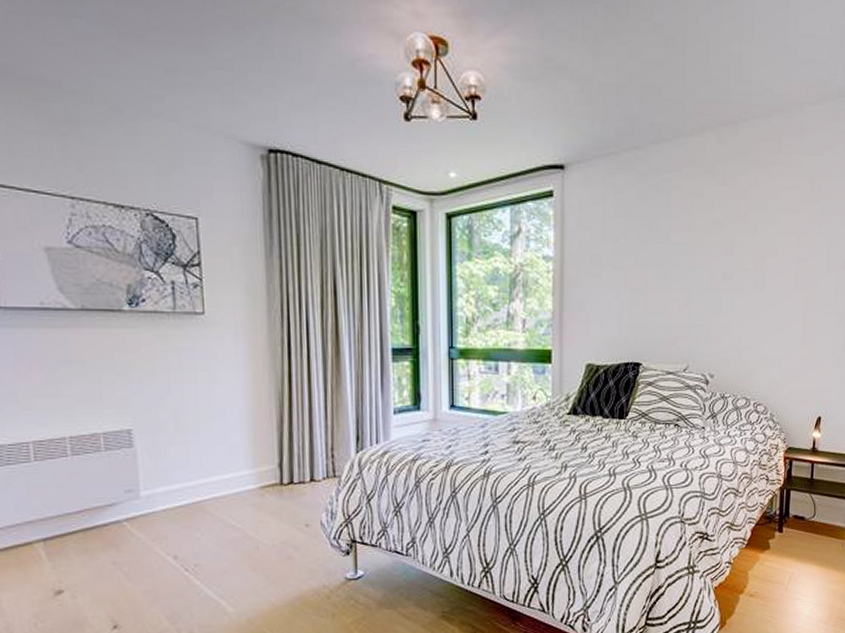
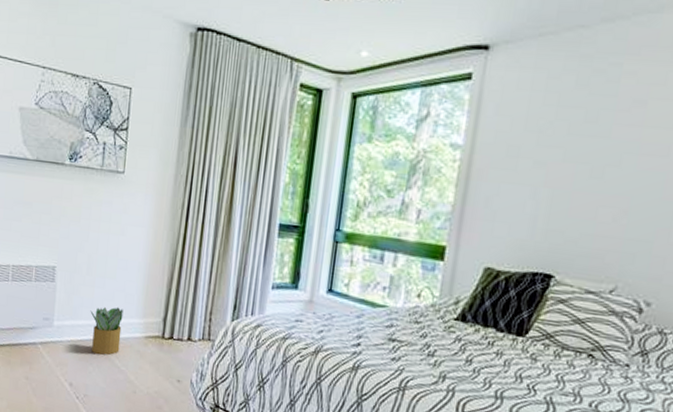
potted plant: none [186,461,231,517] -> present [90,307,124,356]

